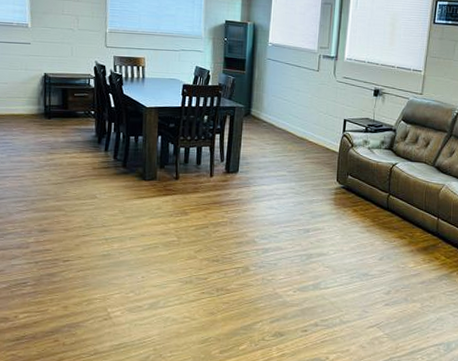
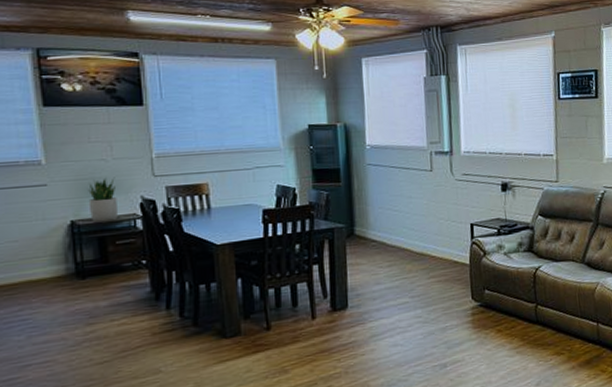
planter: none [58,43,78,78] -> present [88,177,117,223]

